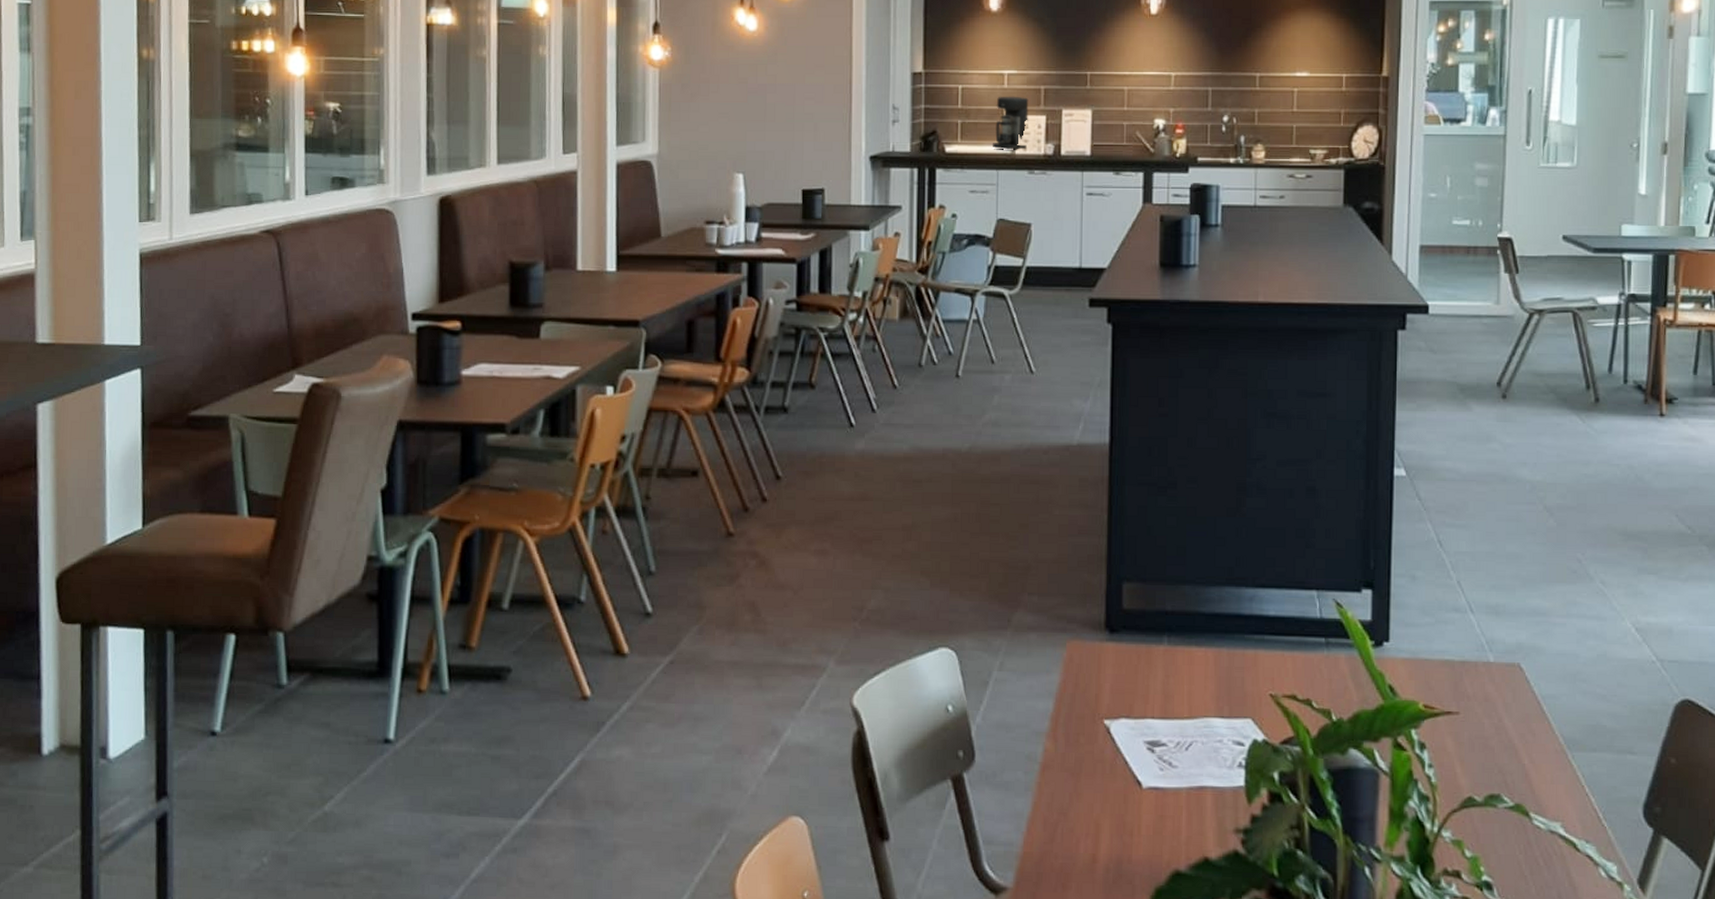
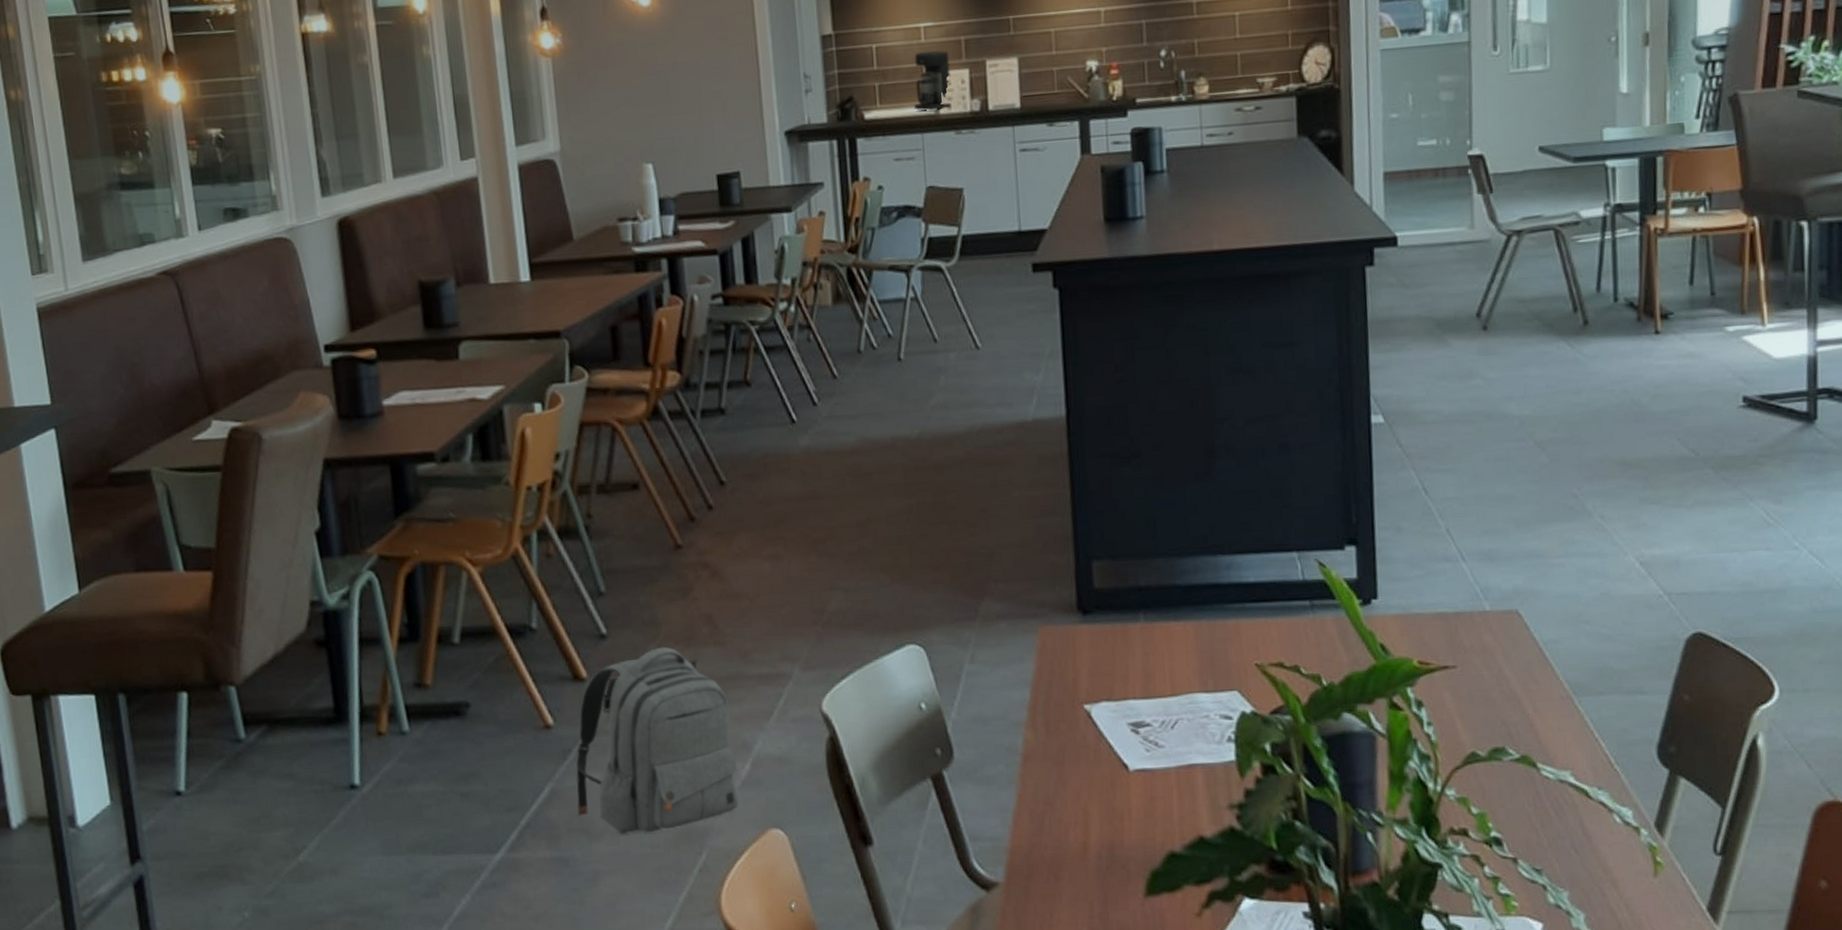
backpack: none [605,629,766,811] -> present [575,646,739,834]

